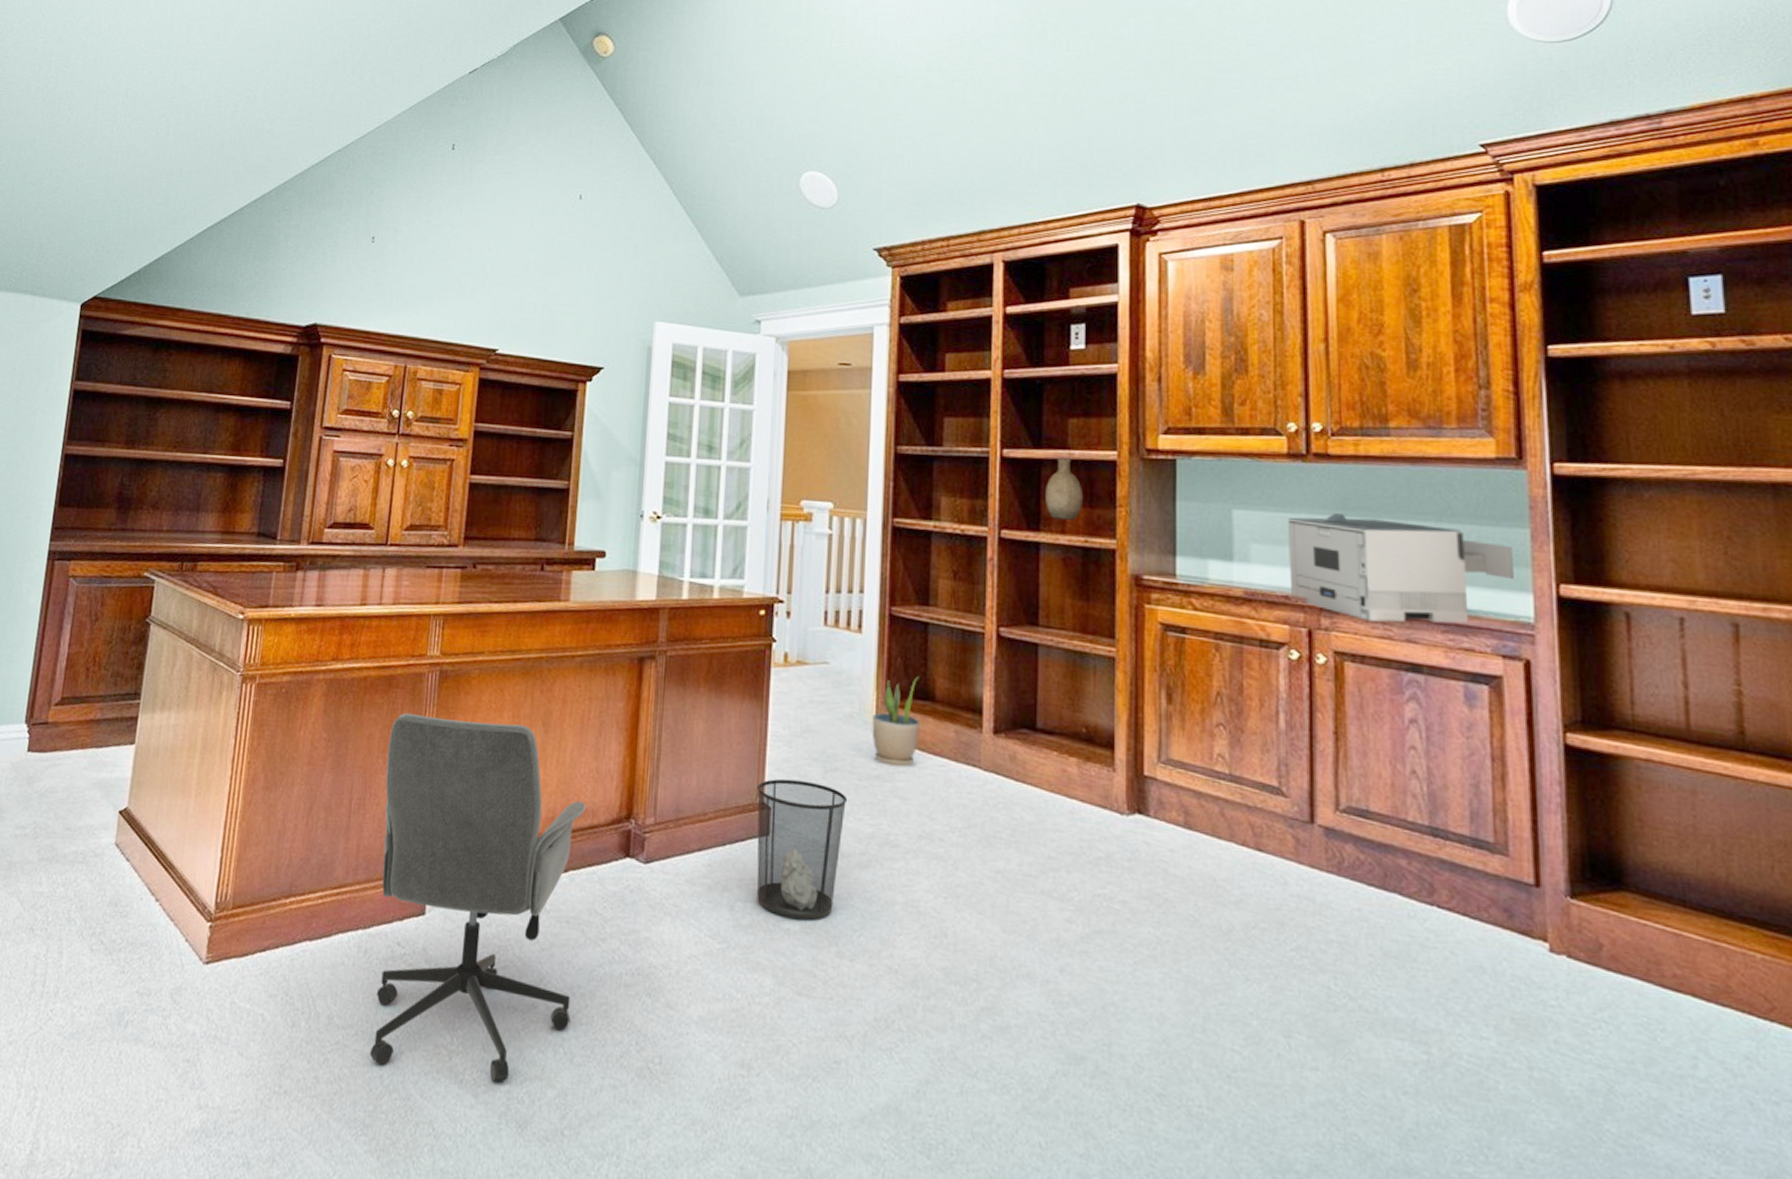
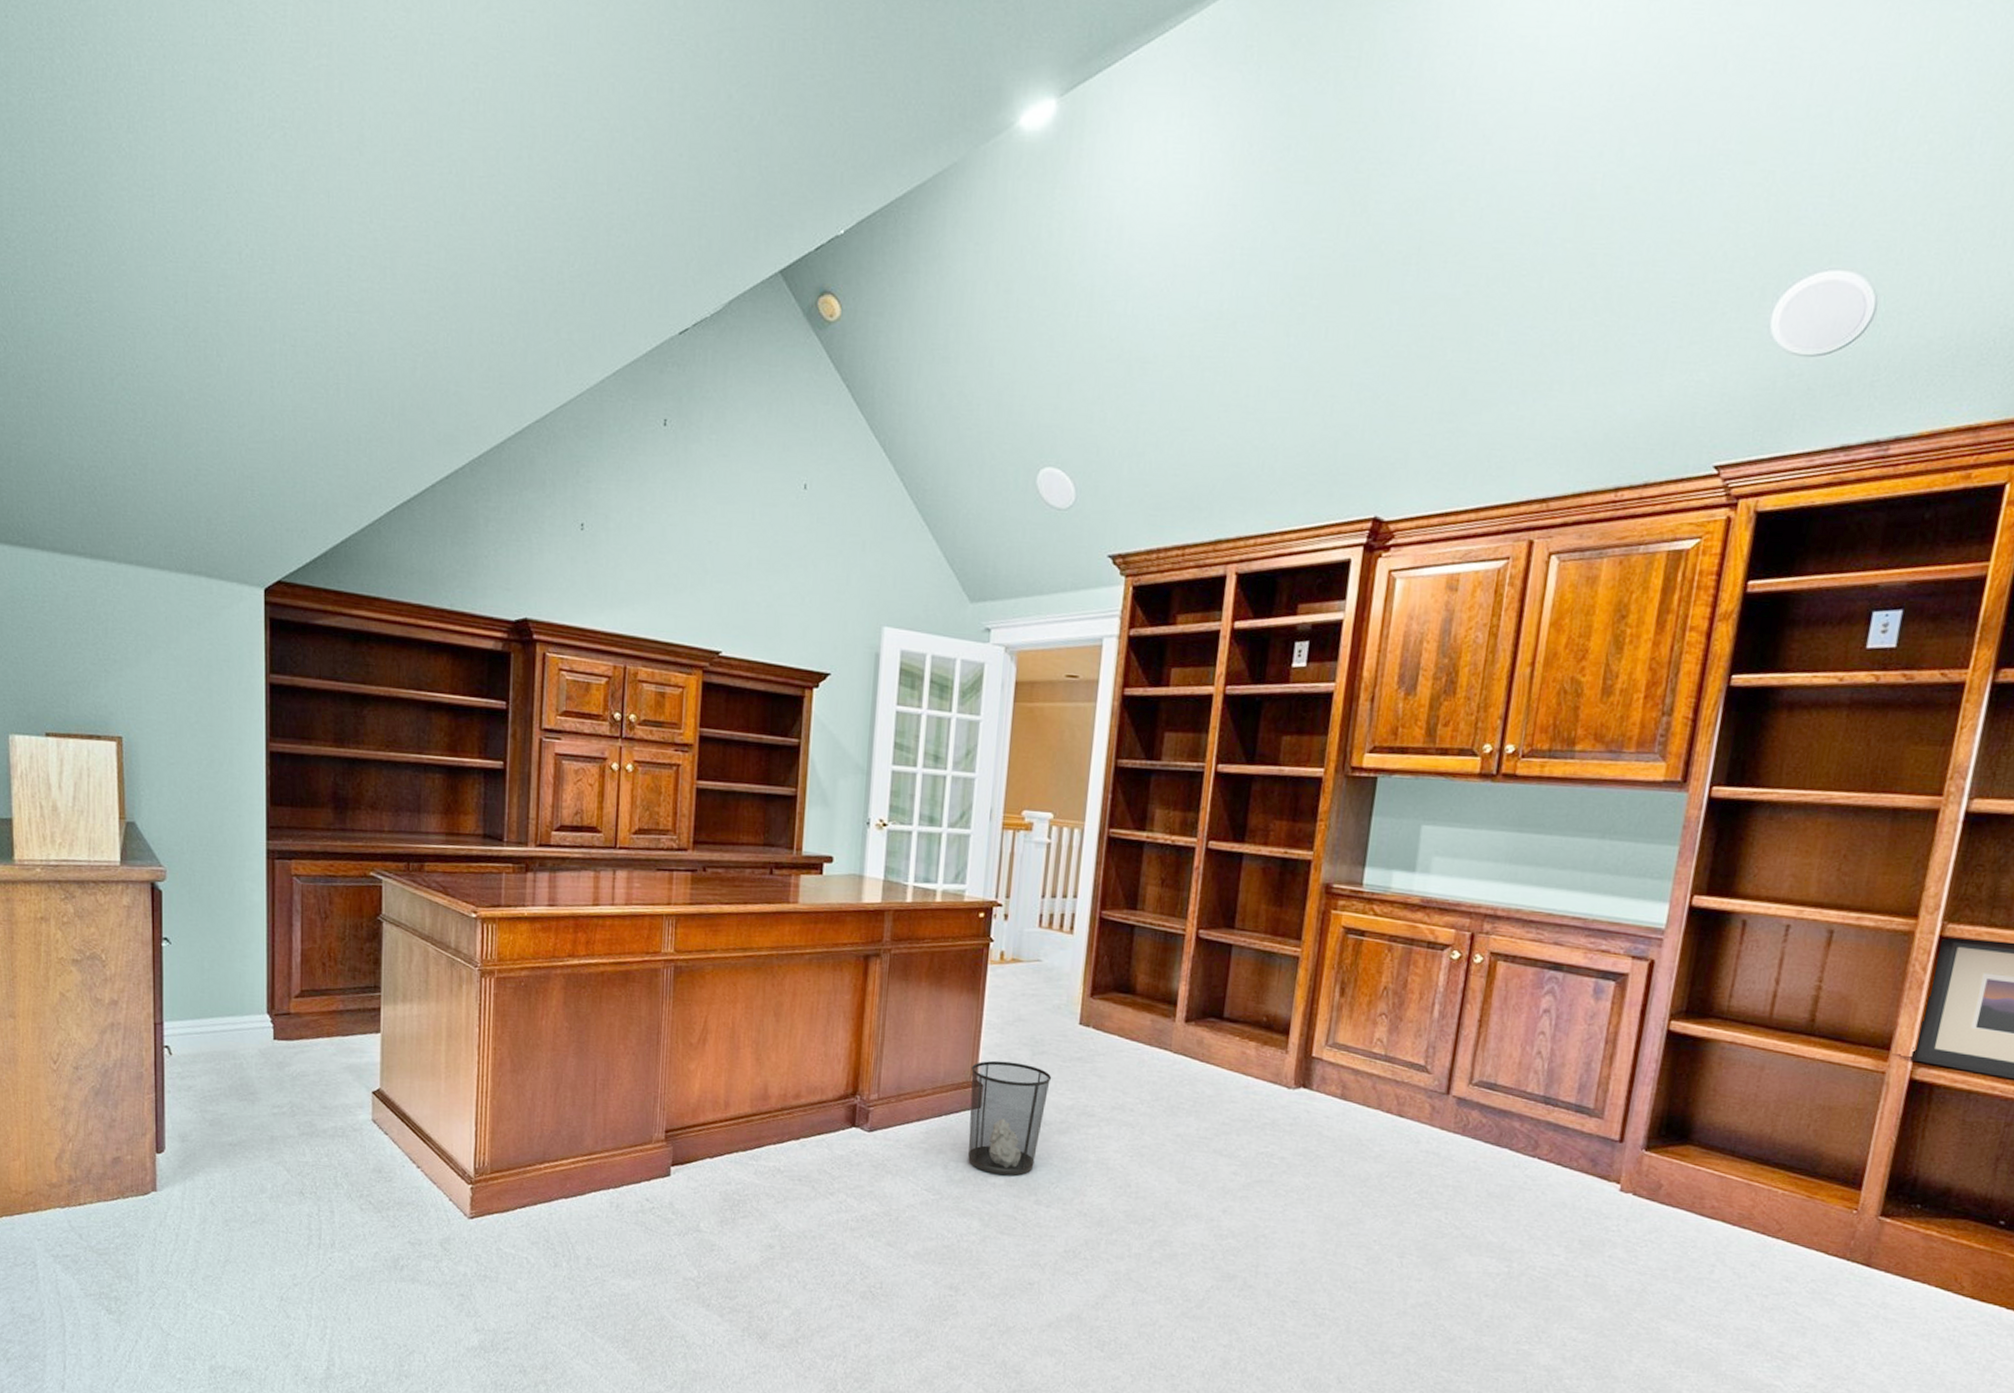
office chair: present [370,712,587,1084] -> none [627,1004,816,1306]
potted plant: present [872,677,919,766] -> none [1077,973,1123,1050]
decorative vase: present [1045,457,1083,520] -> none [1252,773,1288,833]
printer: present [1288,513,1514,624] -> none [1461,830,1661,929]

